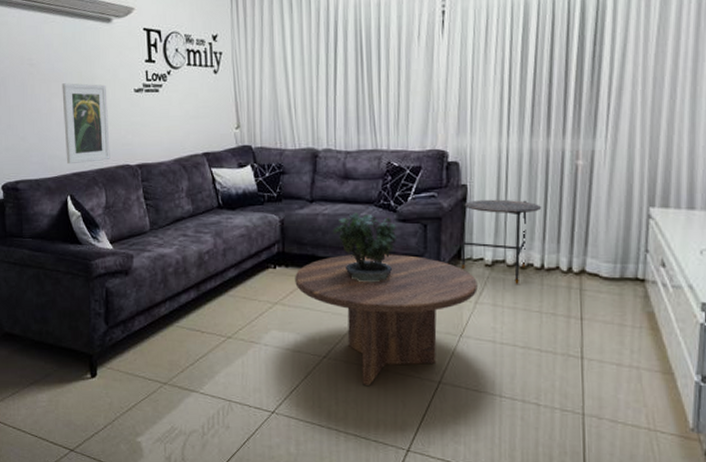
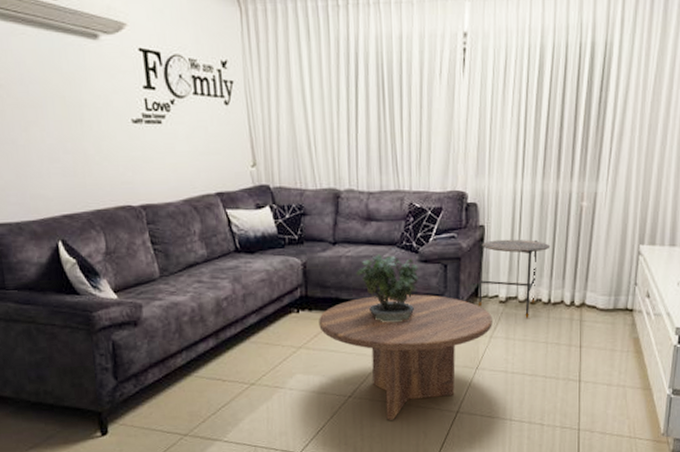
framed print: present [62,83,110,165] -> none [40,109,108,205]

